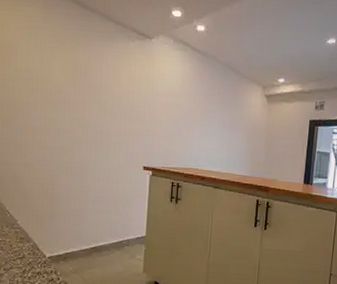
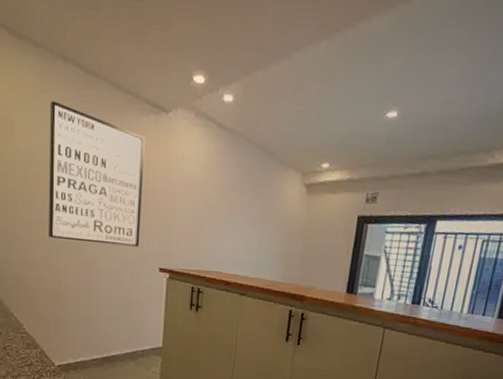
wall art: none [45,29,132,149] -> present [48,100,145,247]

